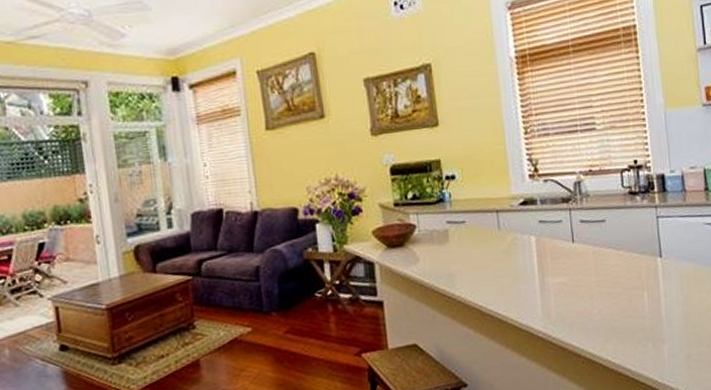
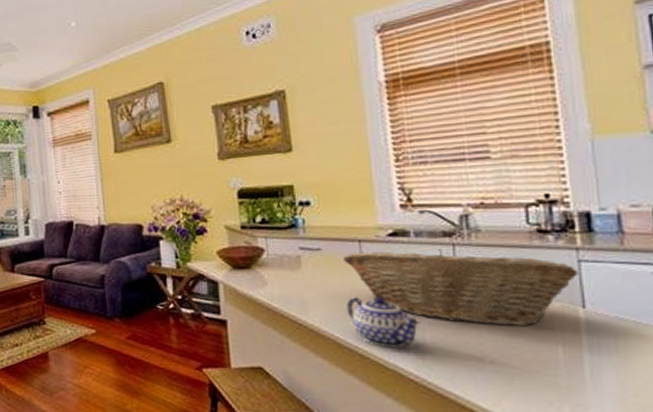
fruit basket: none [484,214,657,280] -> present [343,249,579,327]
teapot: none [487,263,547,311] -> present [346,297,422,348]

